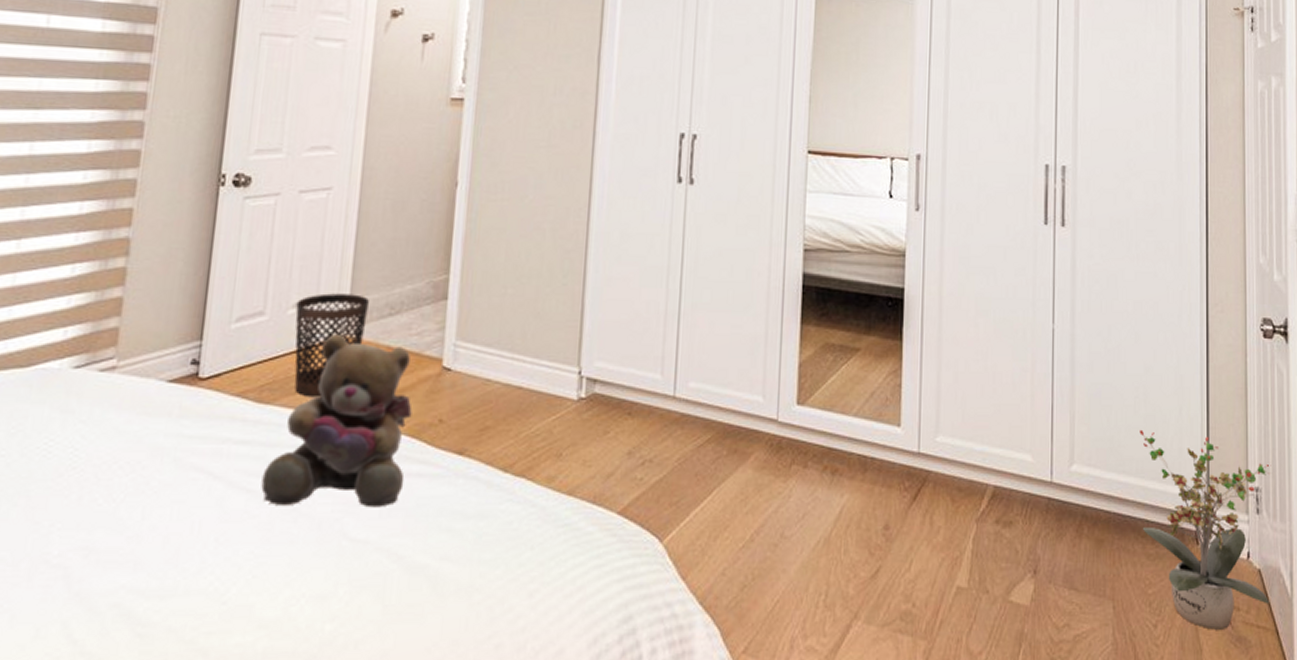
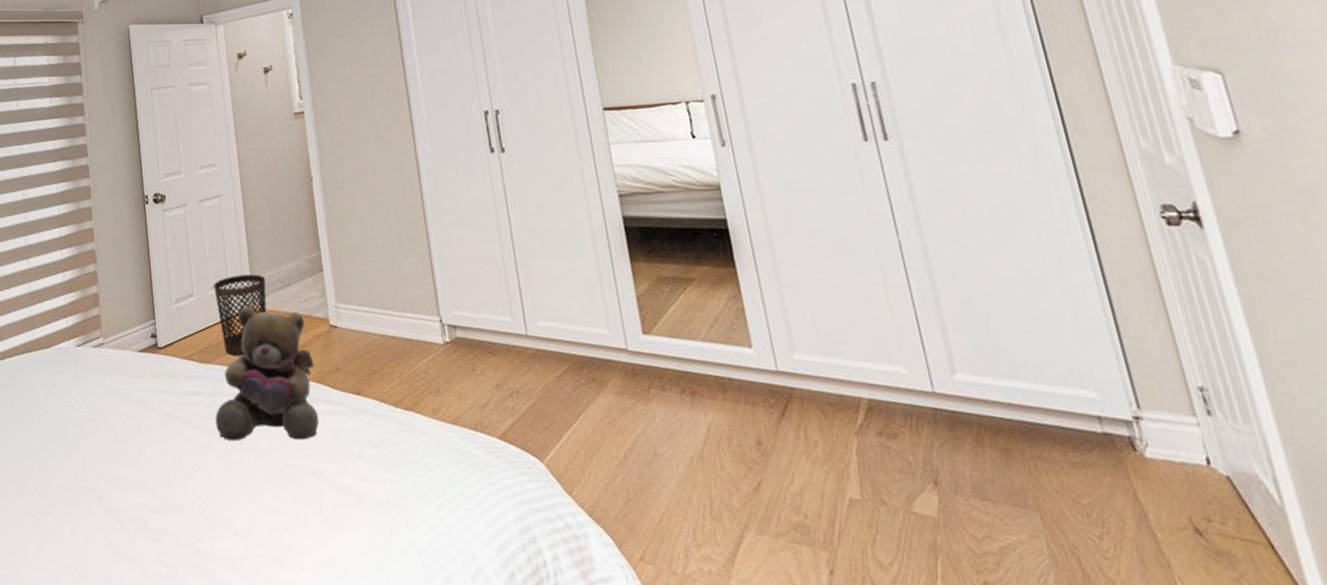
potted plant: present [1139,429,1271,630] -> none [1028,333,1252,543]

